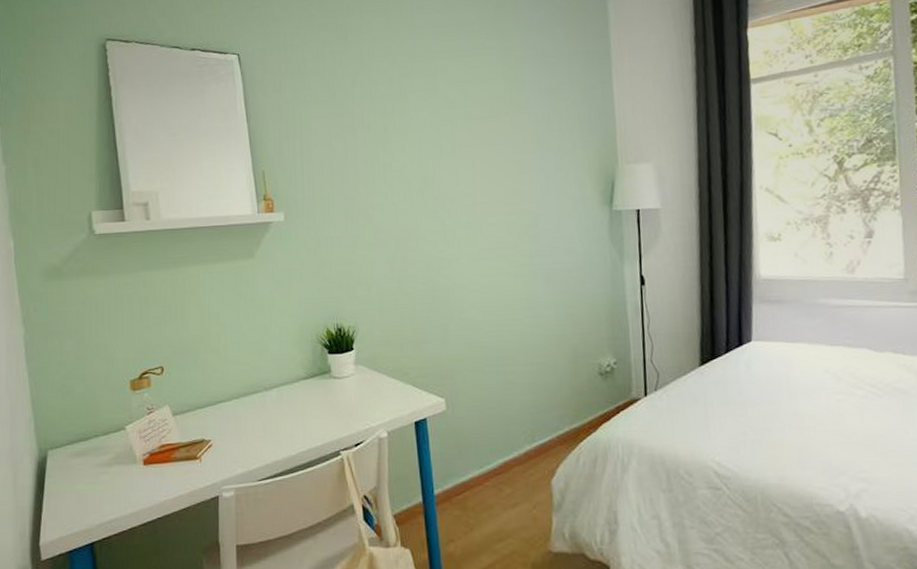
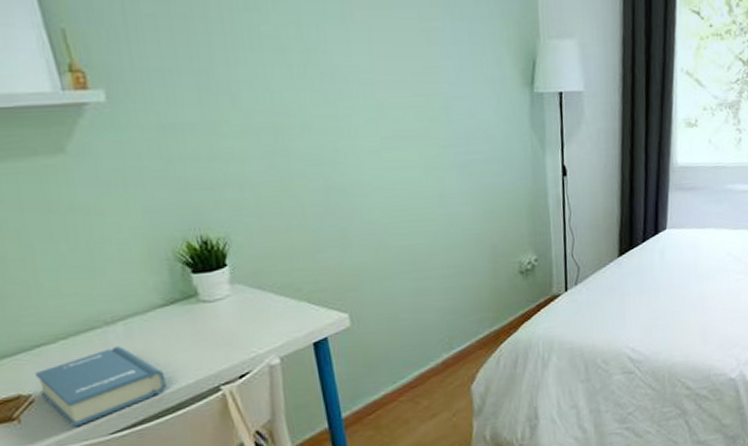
hardback book: none [216,408,301,471] -> present [35,346,167,428]

